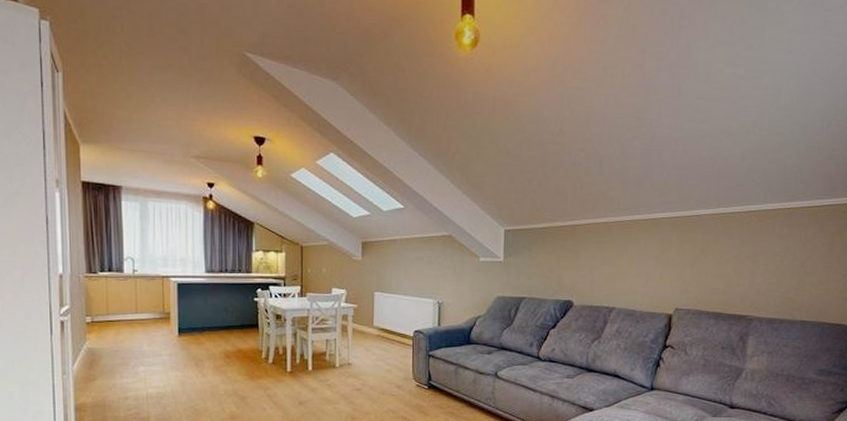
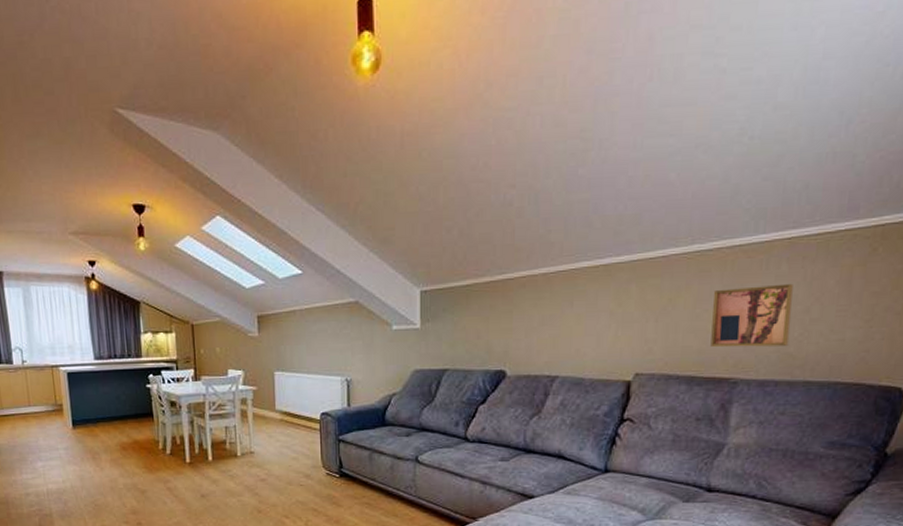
wall art: none [732,243,793,292] -> present [710,283,794,348]

